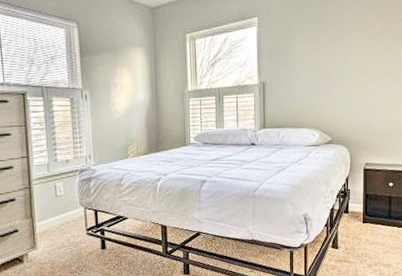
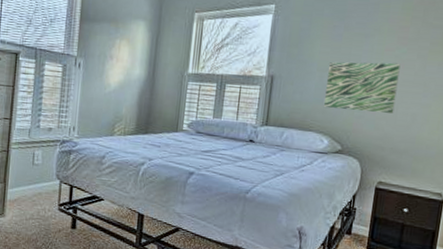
wall art: none [311,57,372,105] -> present [323,62,401,113]

